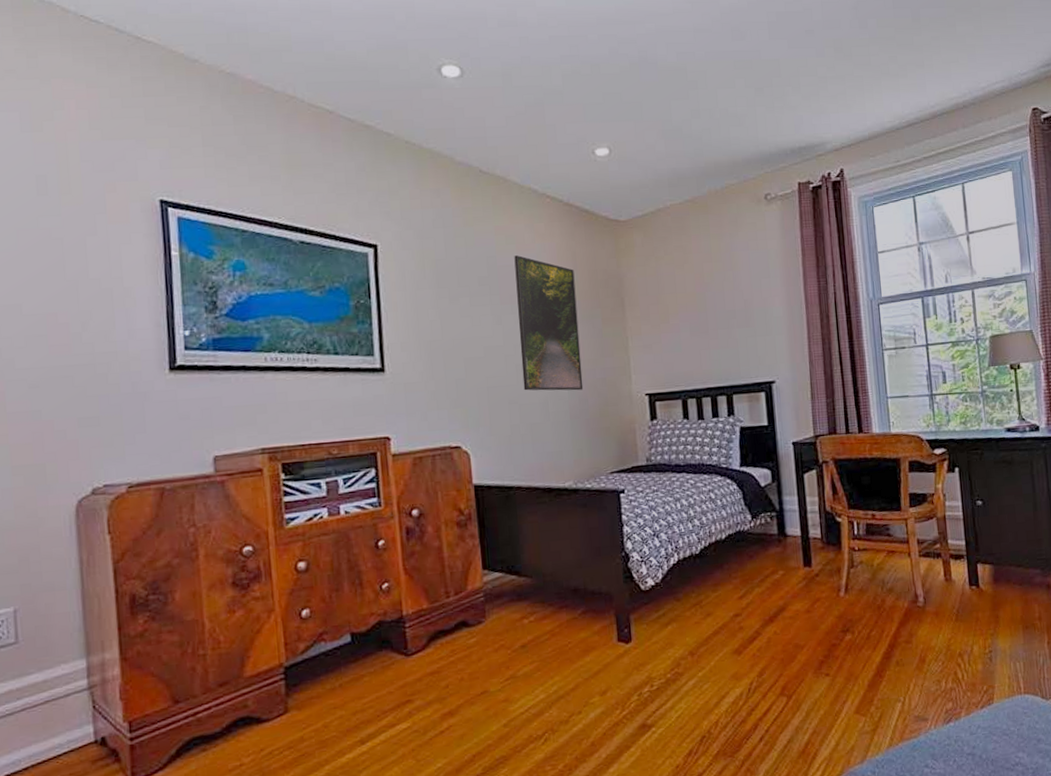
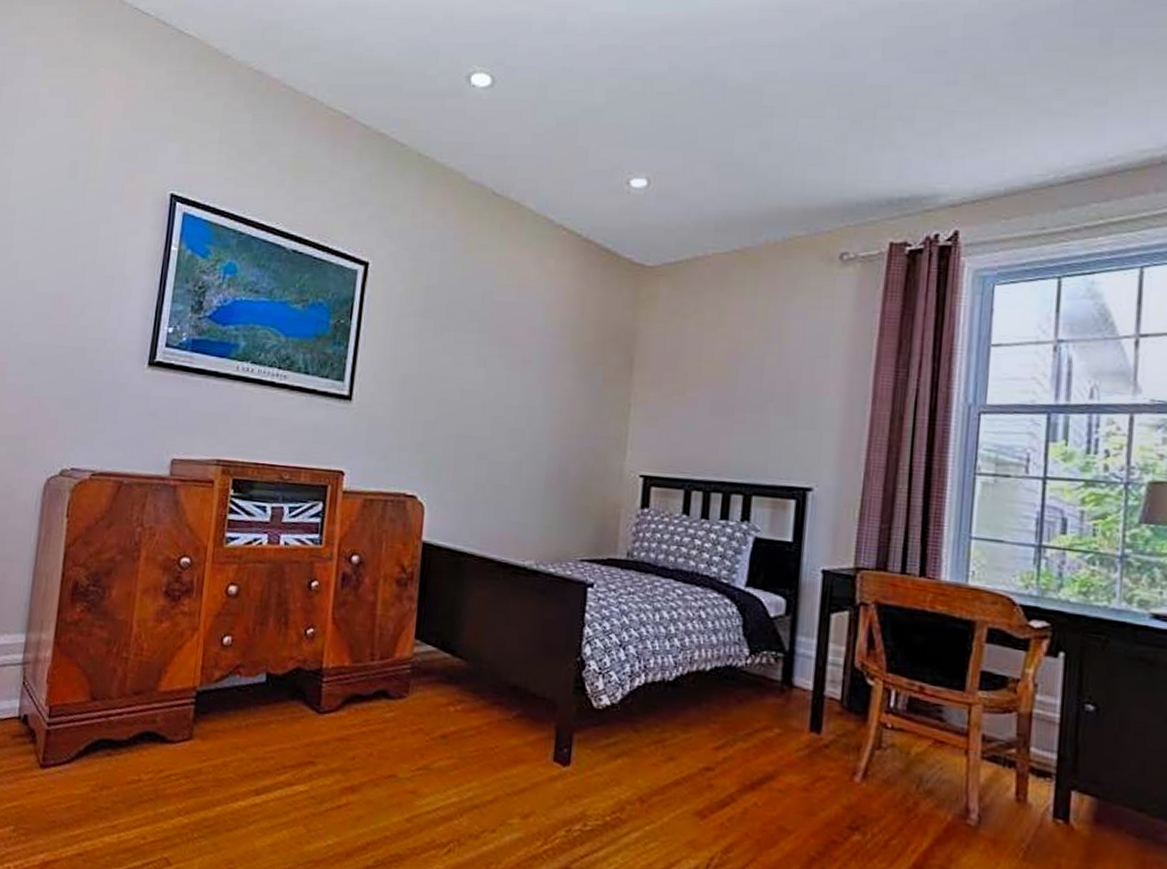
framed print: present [514,255,584,391] -> none [497,292,580,458]

